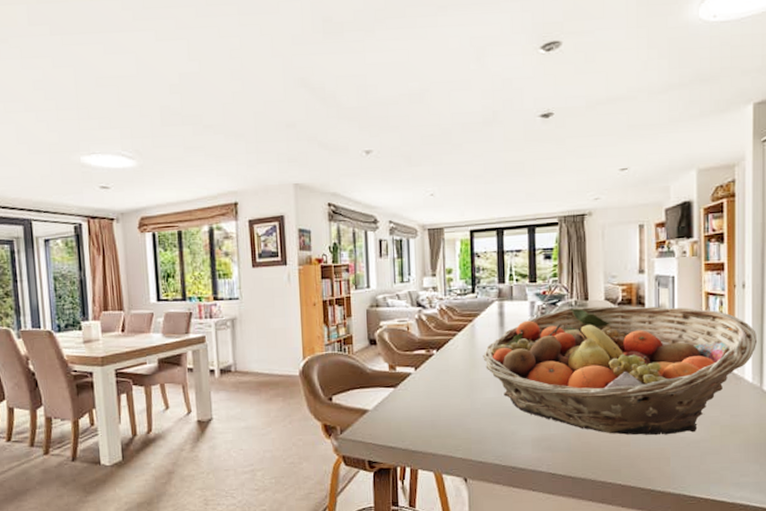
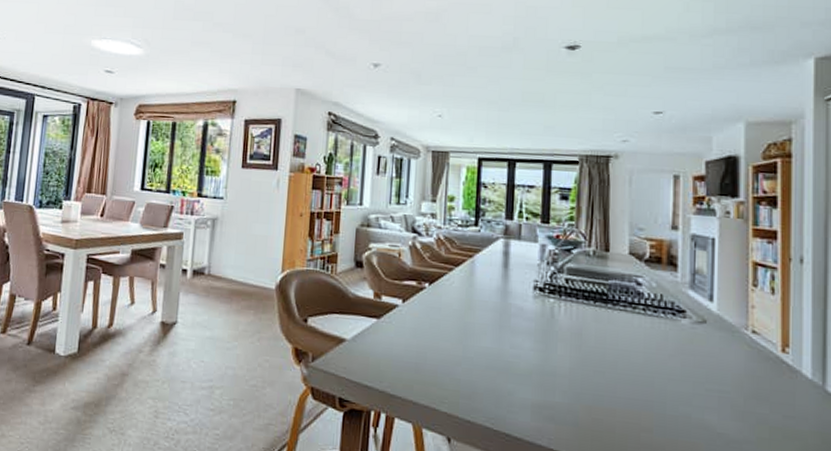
fruit basket: present [483,306,758,436] -> none [481,257,819,430]

